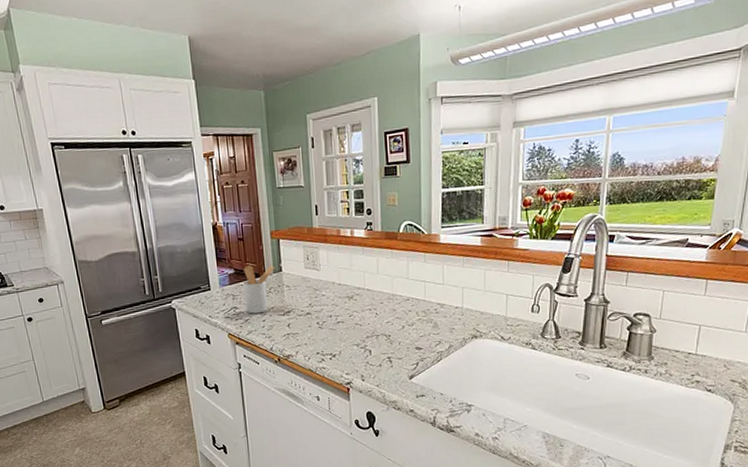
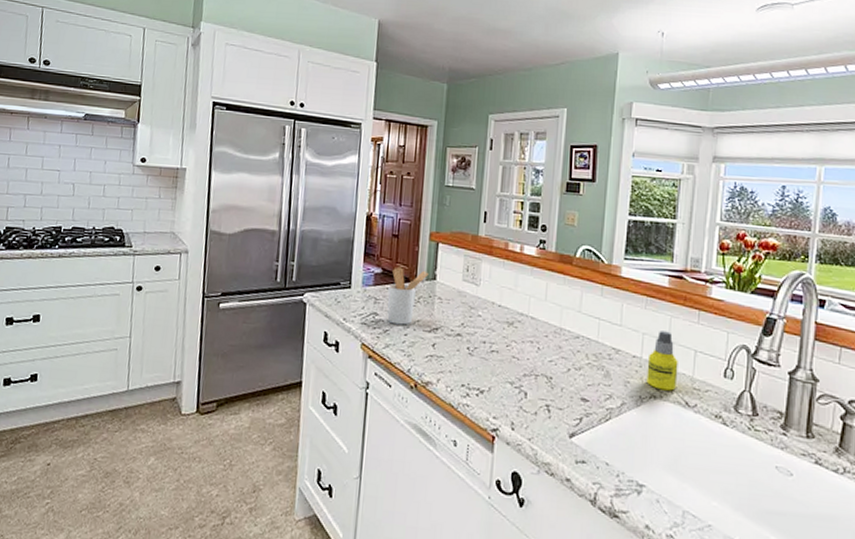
bottle: none [467,282,494,331] -> present [646,331,678,391]

